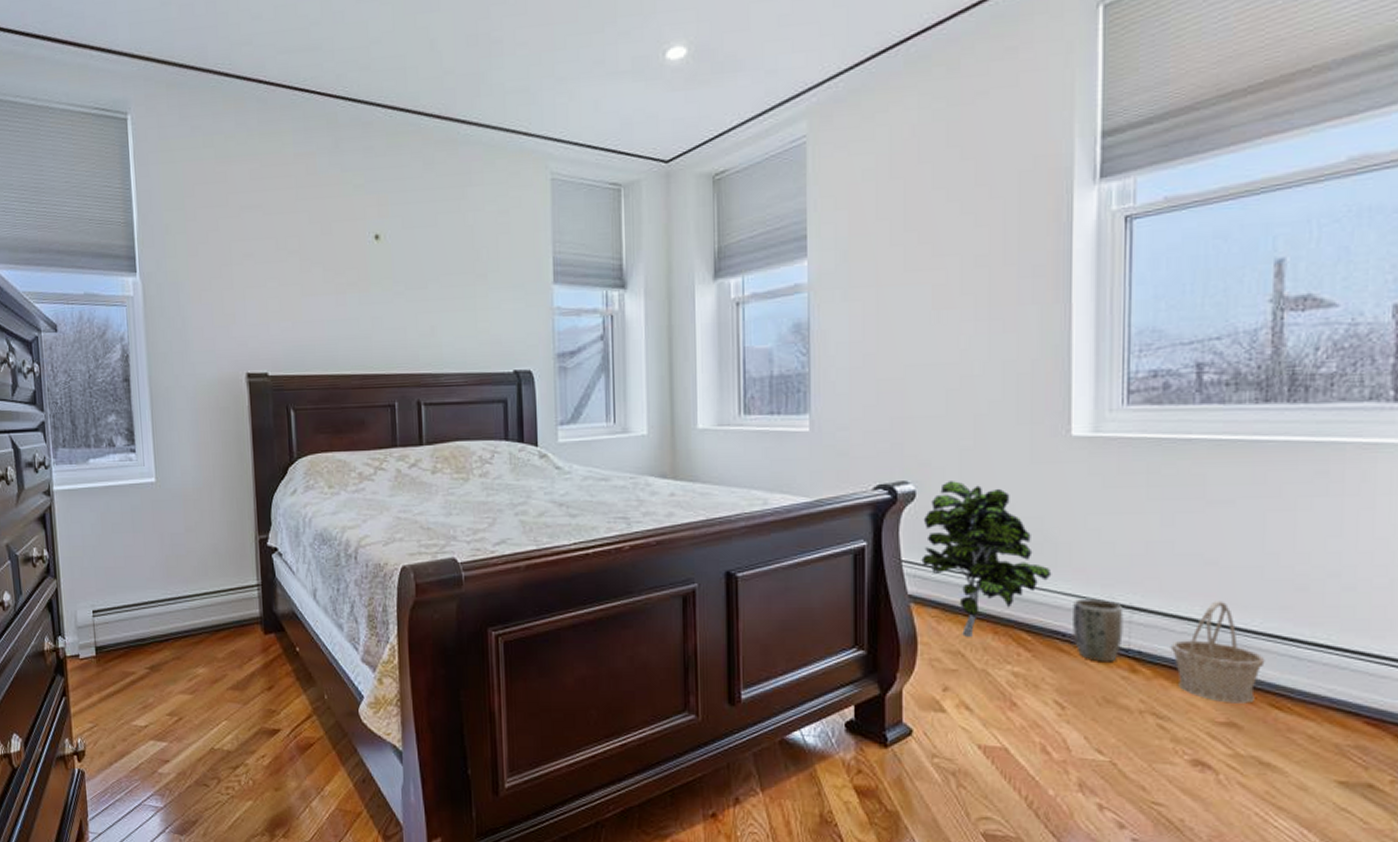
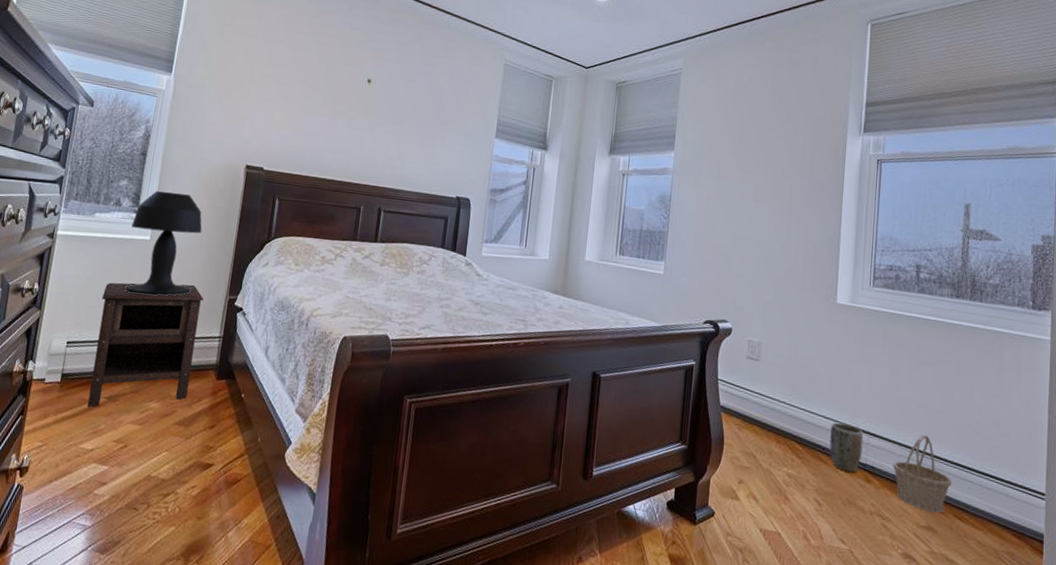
nightstand: none [118,528,235,680] -> present [87,282,204,407]
table lamp: none [131,421,214,548] -> present [124,191,202,297]
indoor plant: present [921,481,1052,637] -> none [731,324,819,443]

